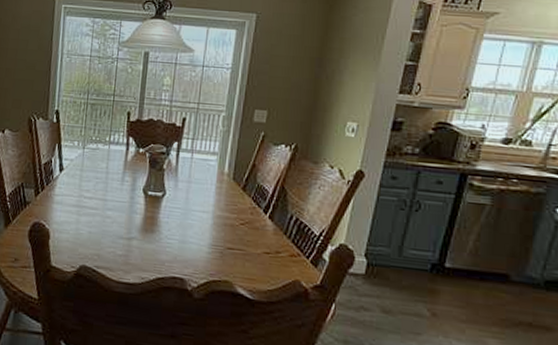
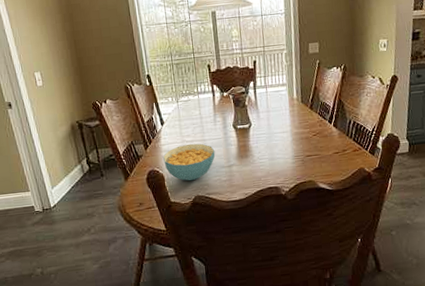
cereal bowl: none [52,200,116,246] -> present [162,143,215,181]

